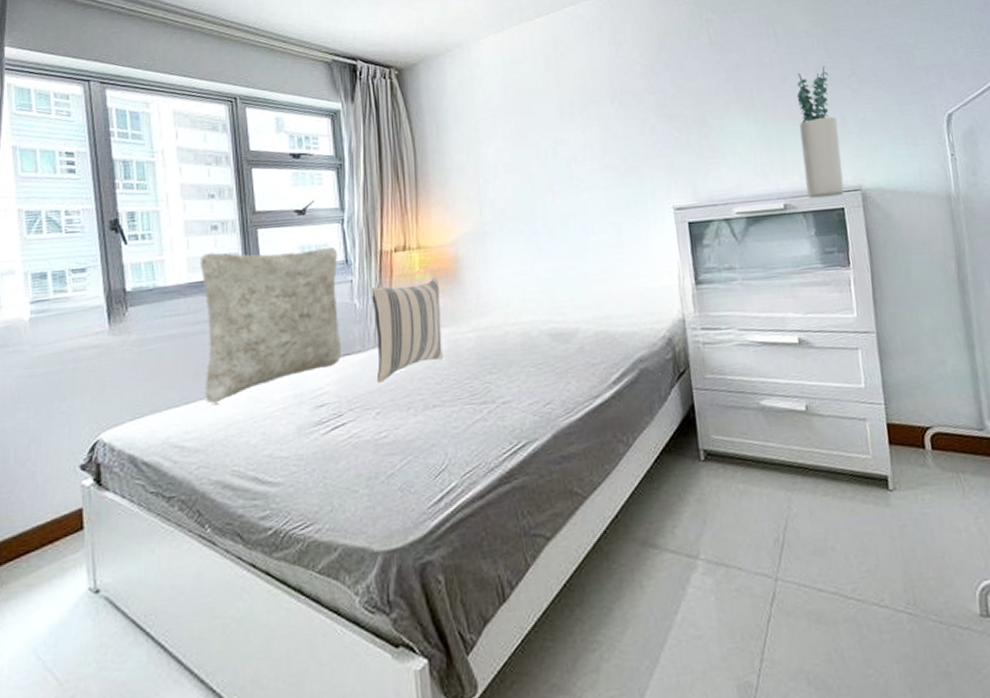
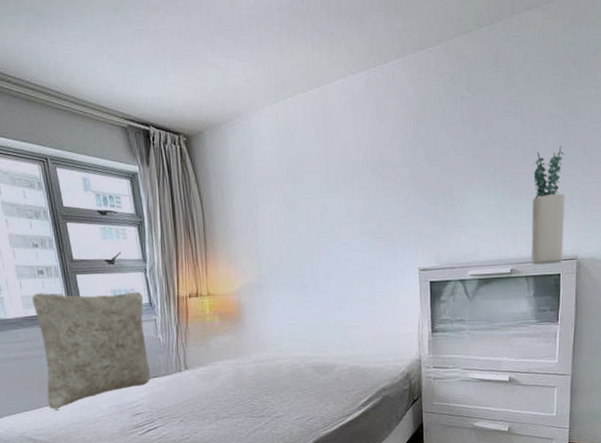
pillow: present [371,278,444,383] -> none [172,320,231,399]

